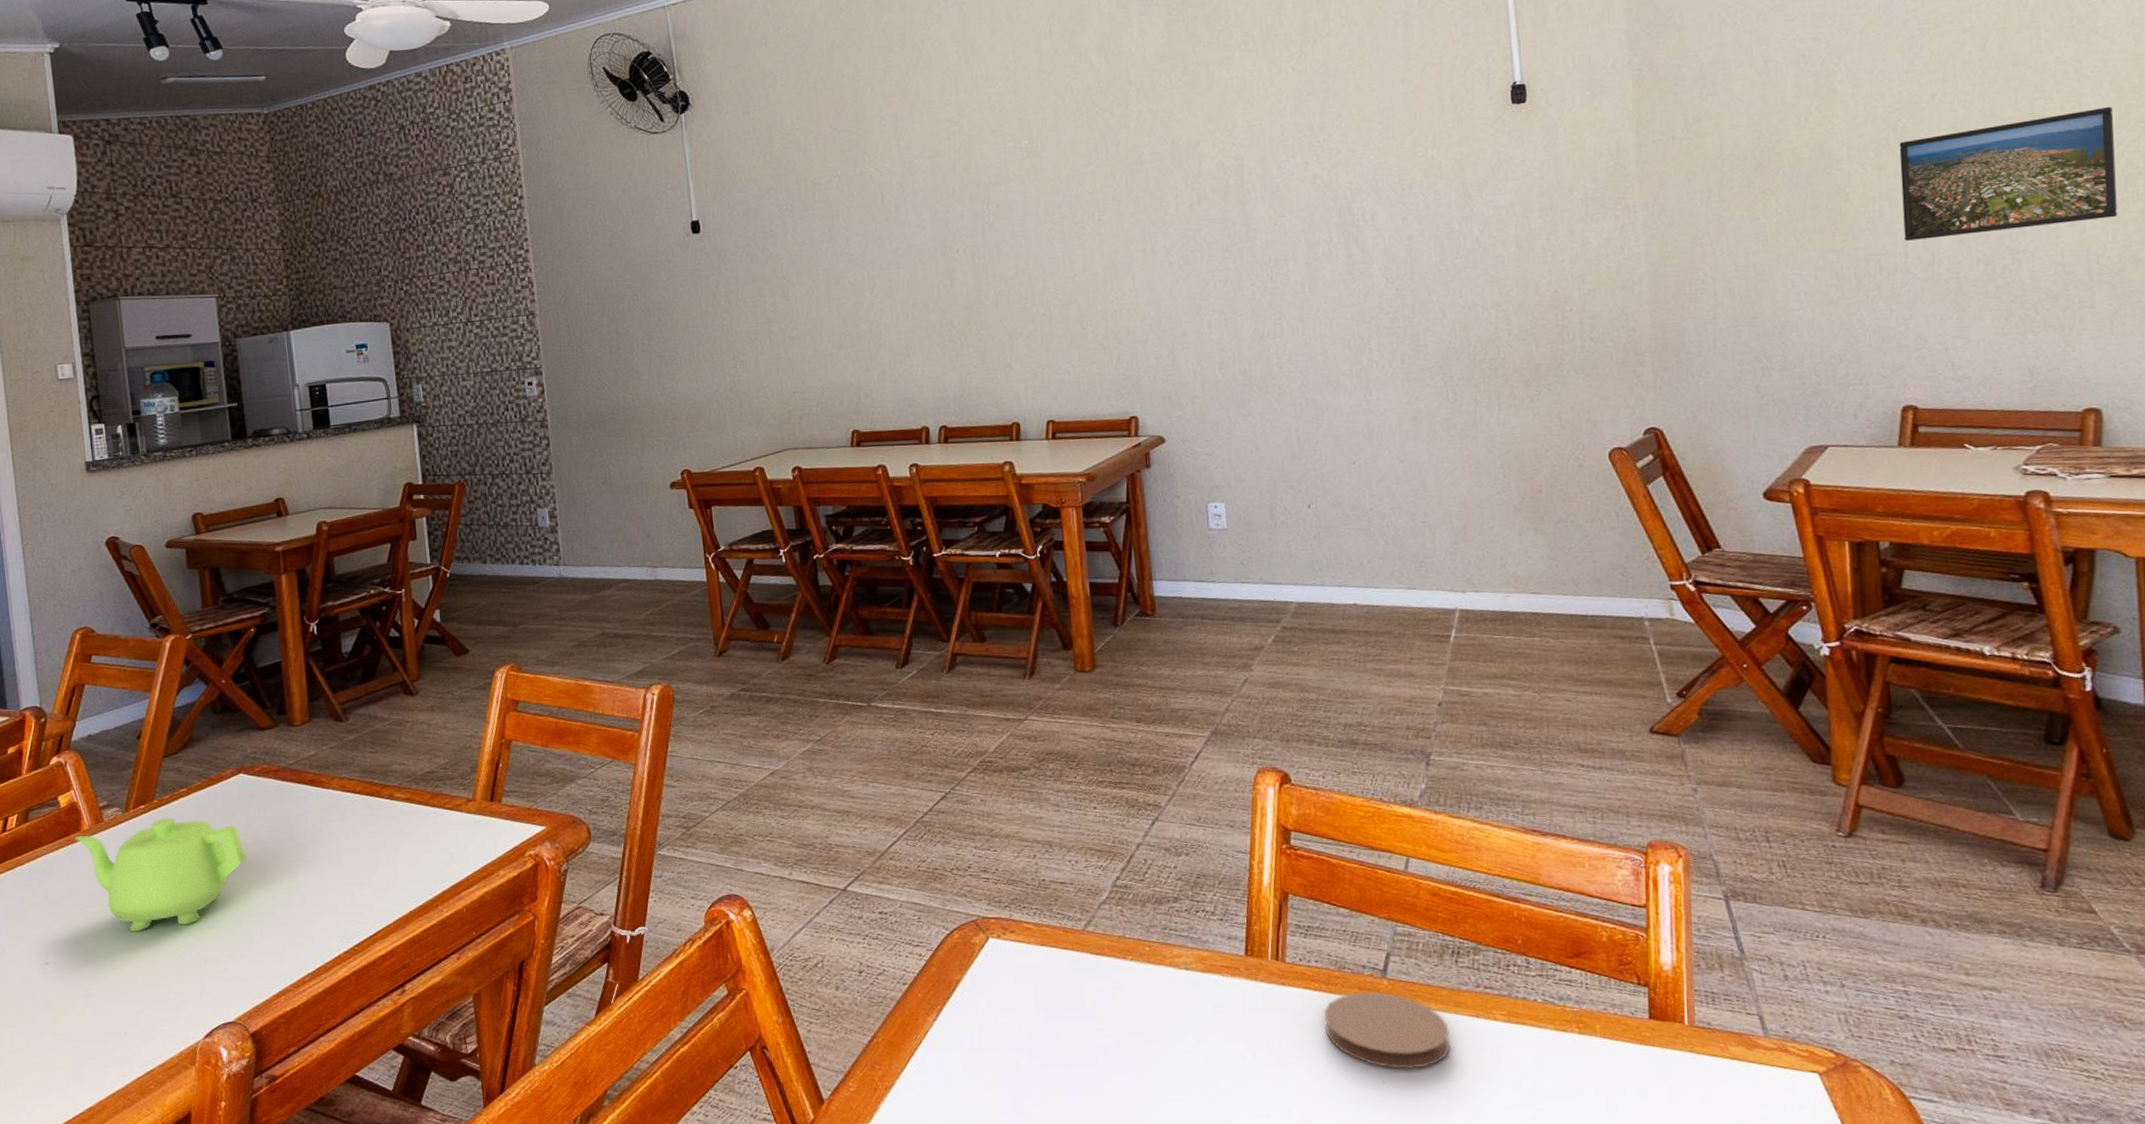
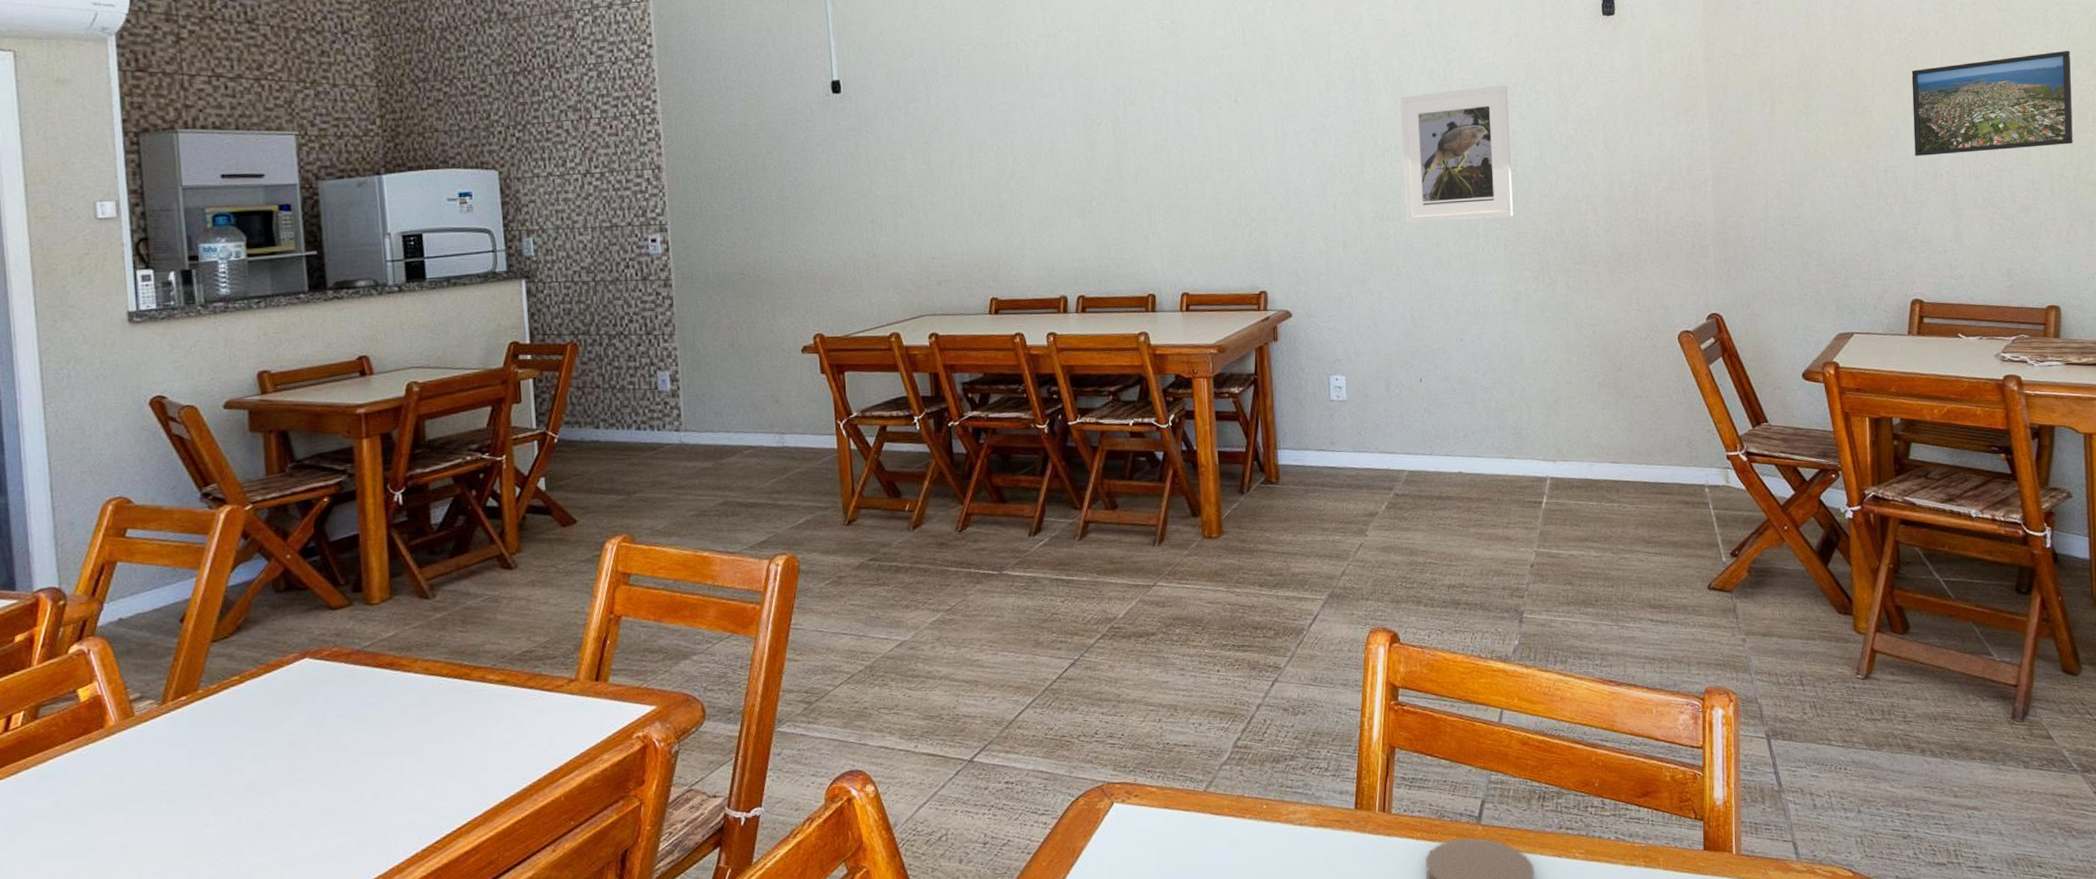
teapot: present [74,817,247,932] -> none [96,709,309,840]
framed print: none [1280,186,1411,340] -> present [1400,85,1513,223]

